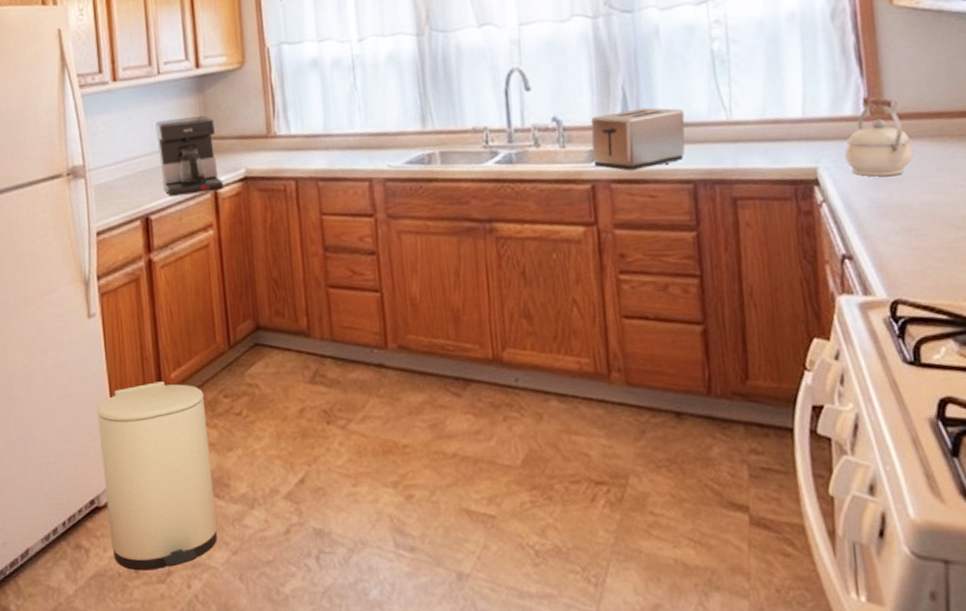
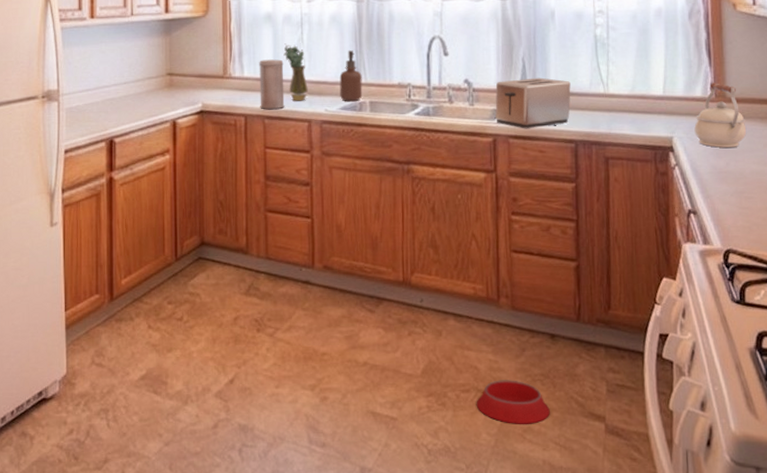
pedal bin: present [97,381,217,571] -> none [52,287,153,458]
coffee maker: present [155,116,224,197] -> none [126,55,182,124]
canister: none [307,110,340,171] -> present [259,59,285,110]
vase: none [335,92,367,158] -> present [283,43,308,101]
soap dispenser: none [402,93,431,154] -> present [339,50,363,101]
pet bowl: none [589,467,680,519] -> present [476,380,550,424]

